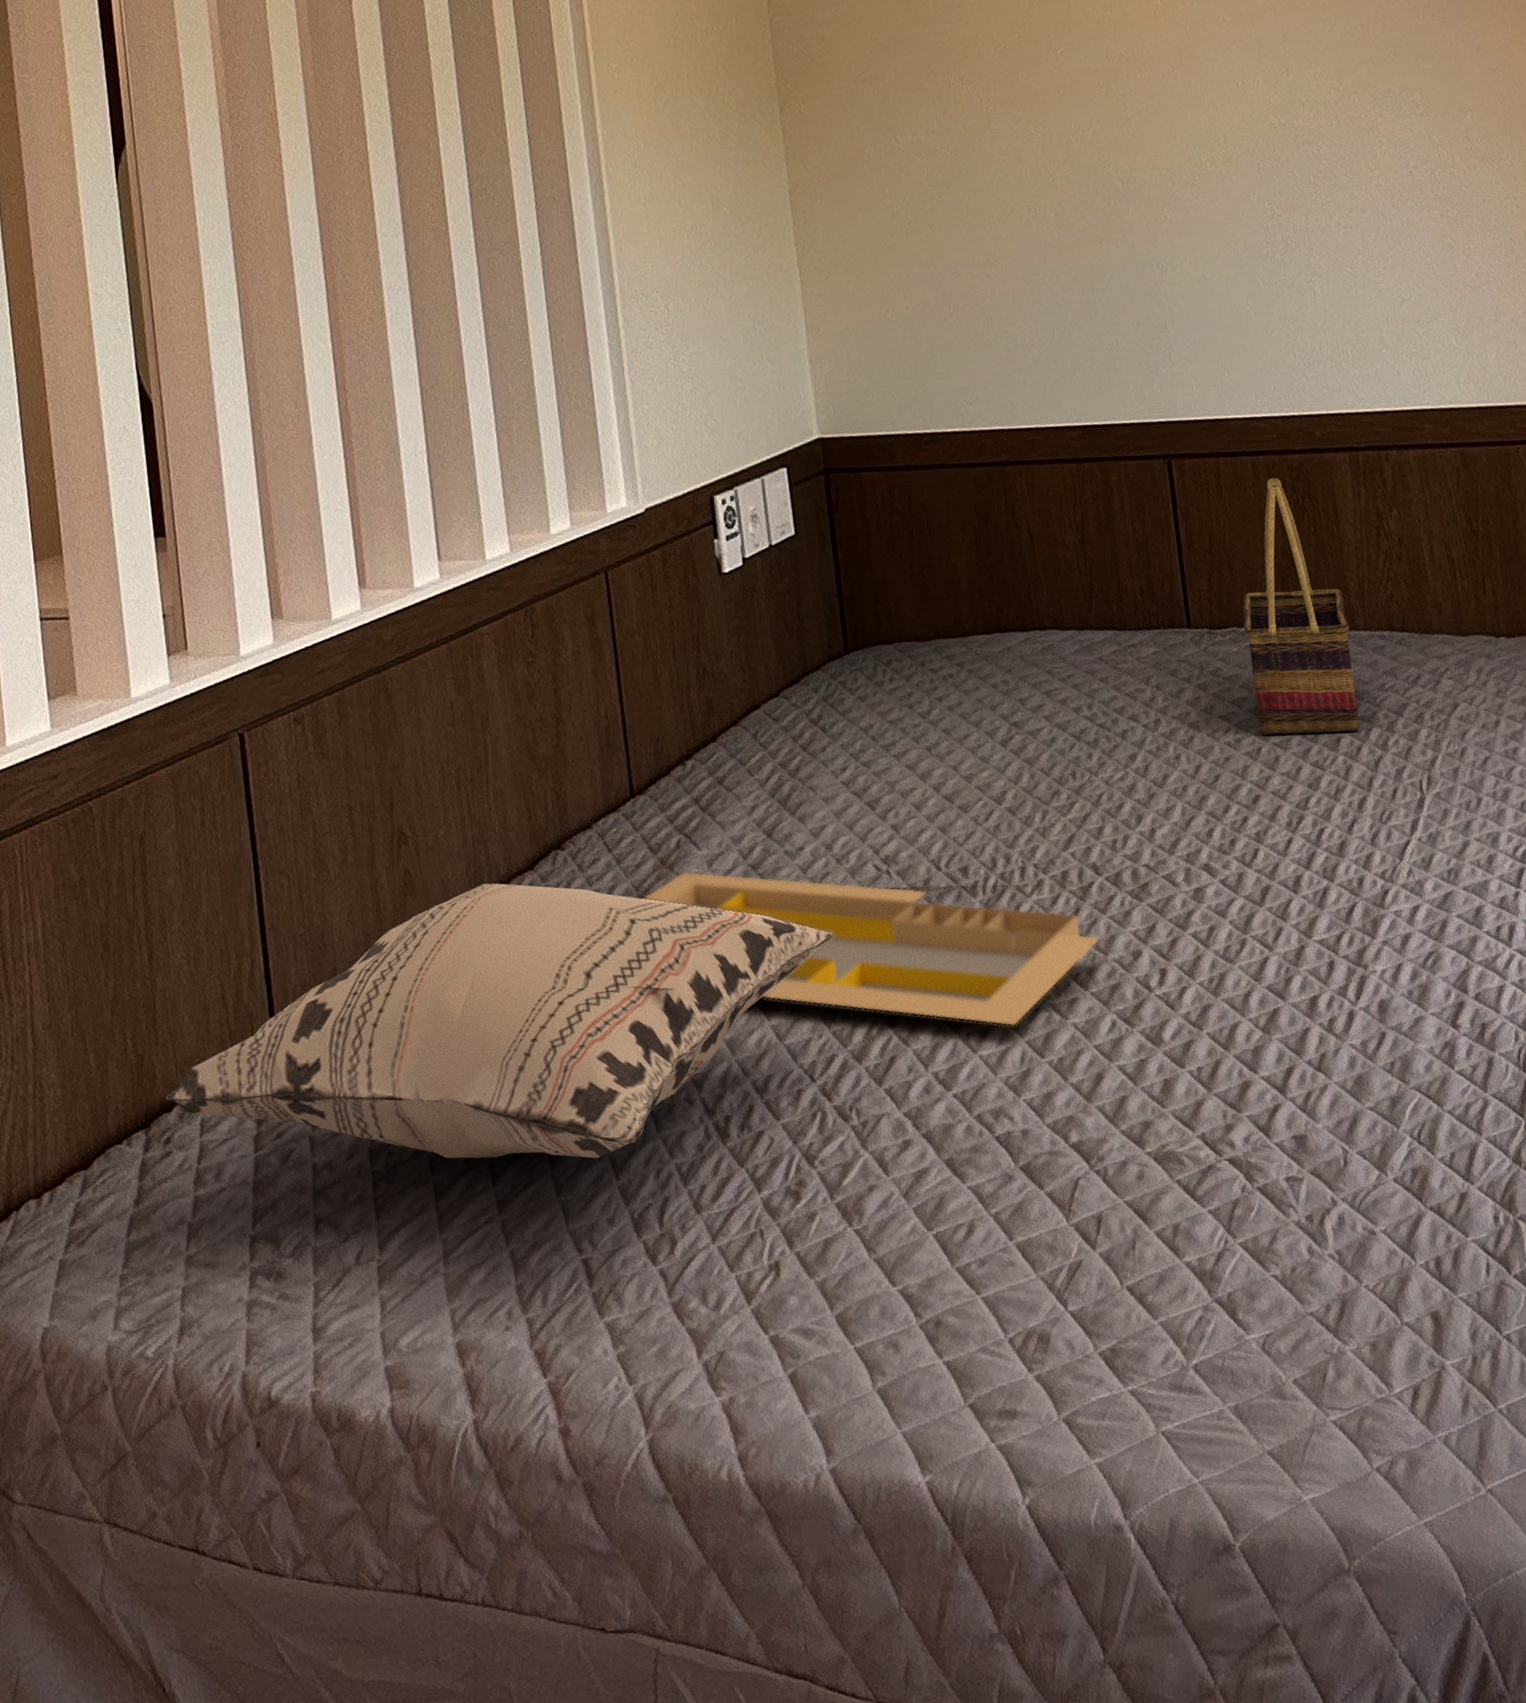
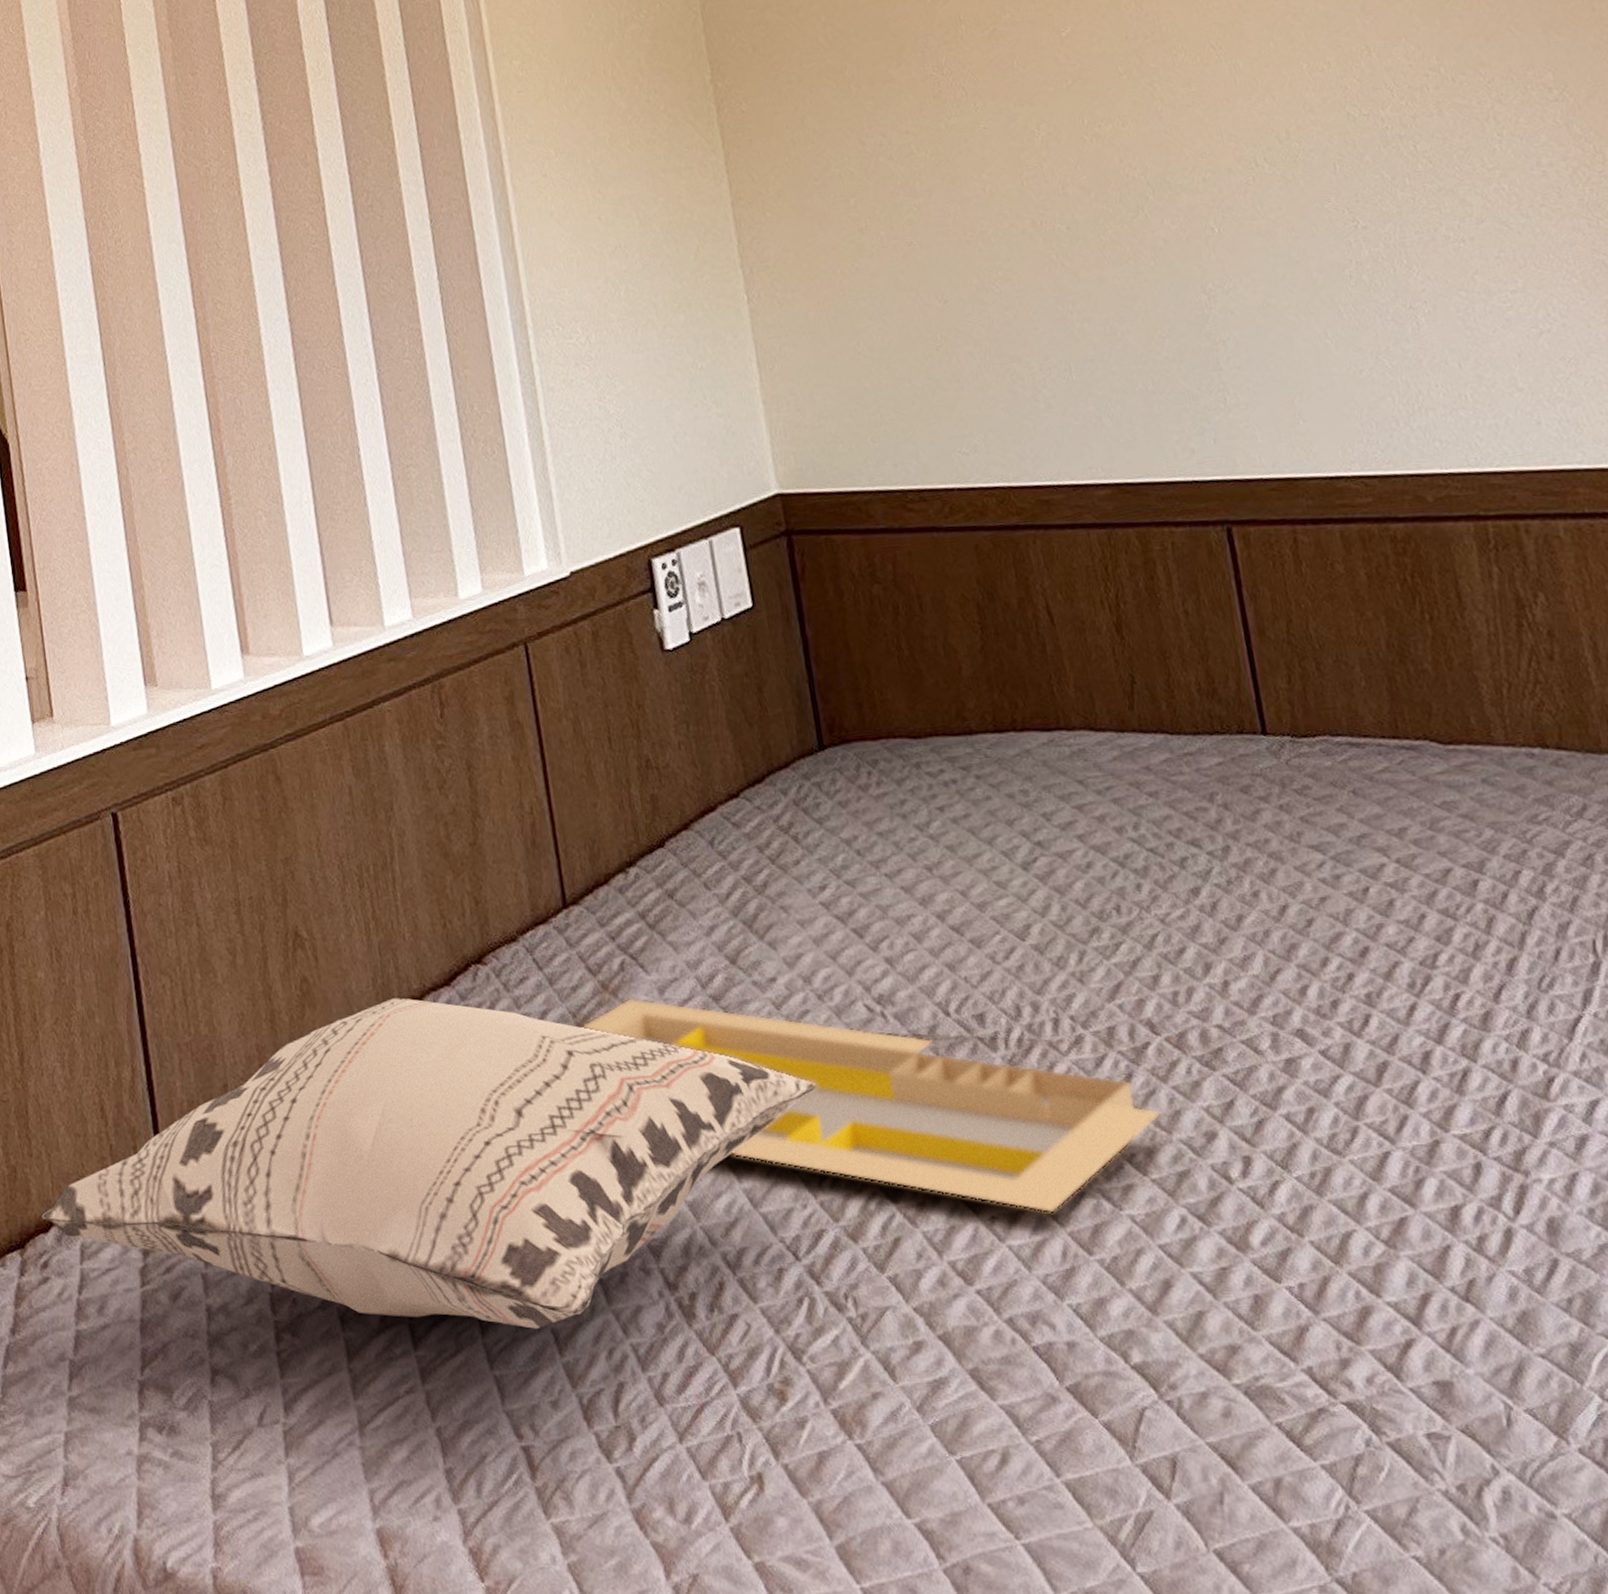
woven basket: present [1243,478,1360,735] -> none [1336,552,1505,874]

